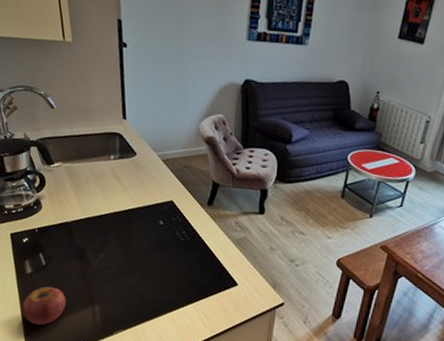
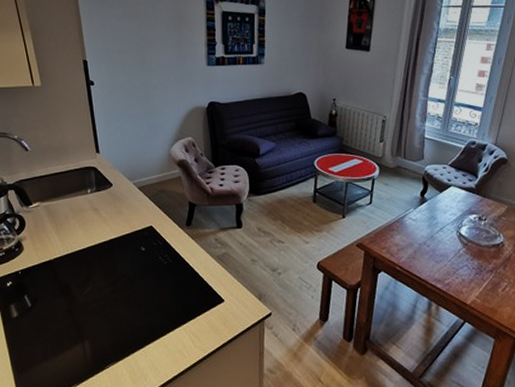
apple: present [22,286,66,325] -> none [11,328,55,369]

